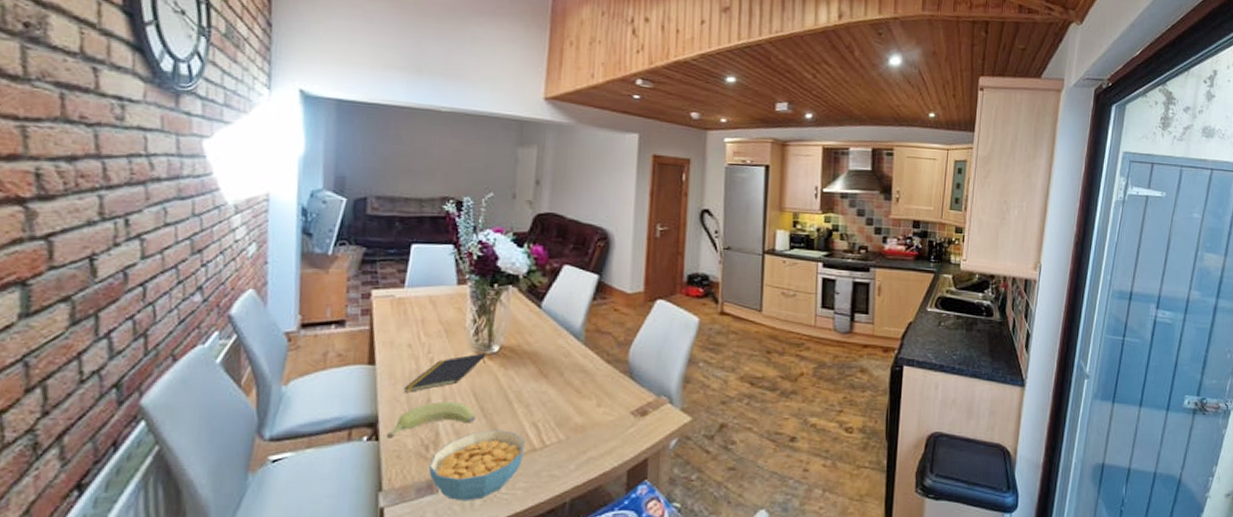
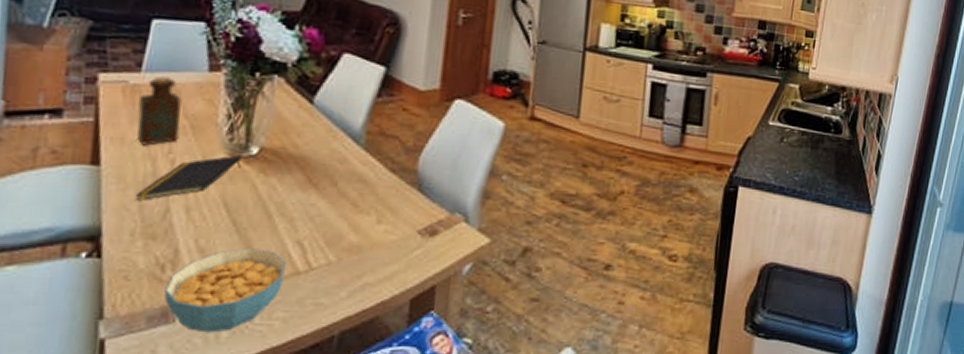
banana: present [387,400,476,439] -> none [111,211,226,256]
bottle: none [403,290,437,348] -> present [137,76,182,146]

